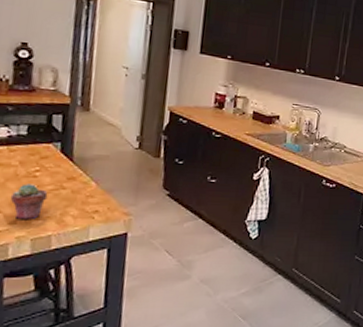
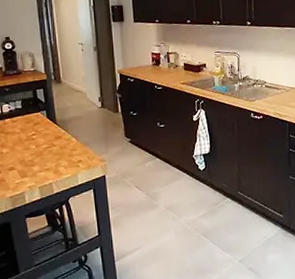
potted succulent: present [10,184,48,220] -> none [19,145,44,174]

